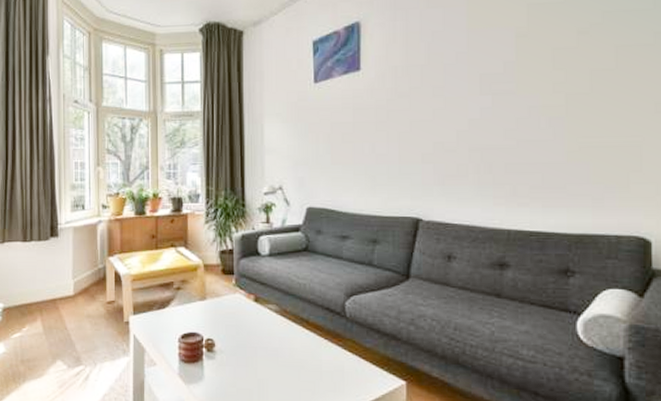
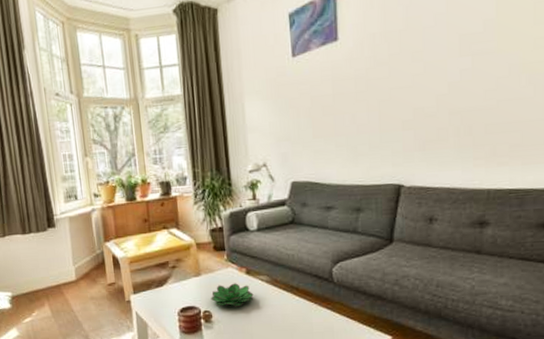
succulent plant: none [215,310,261,337] -> present [211,283,254,307]

